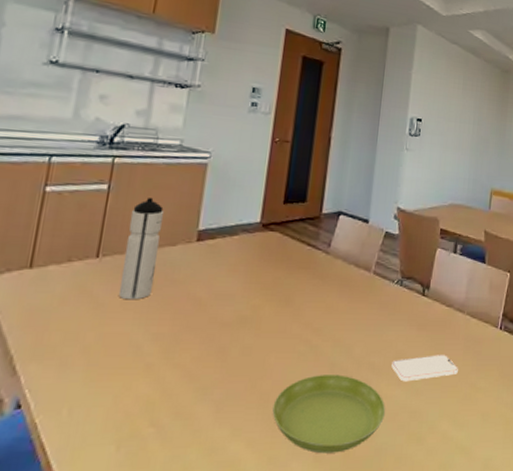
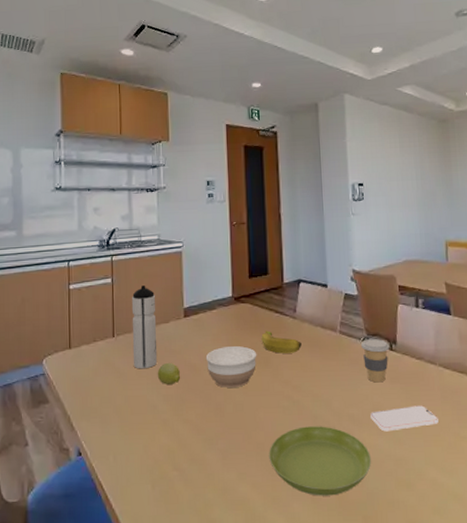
fruit: none [148,293,180,322] -> present [157,362,181,386]
bowl: none [215,279,279,329] -> present [205,346,257,389]
banana: none [286,265,331,292] -> present [261,331,302,354]
coffee cup: none [393,282,423,329] -> present [361,339,390,383]

